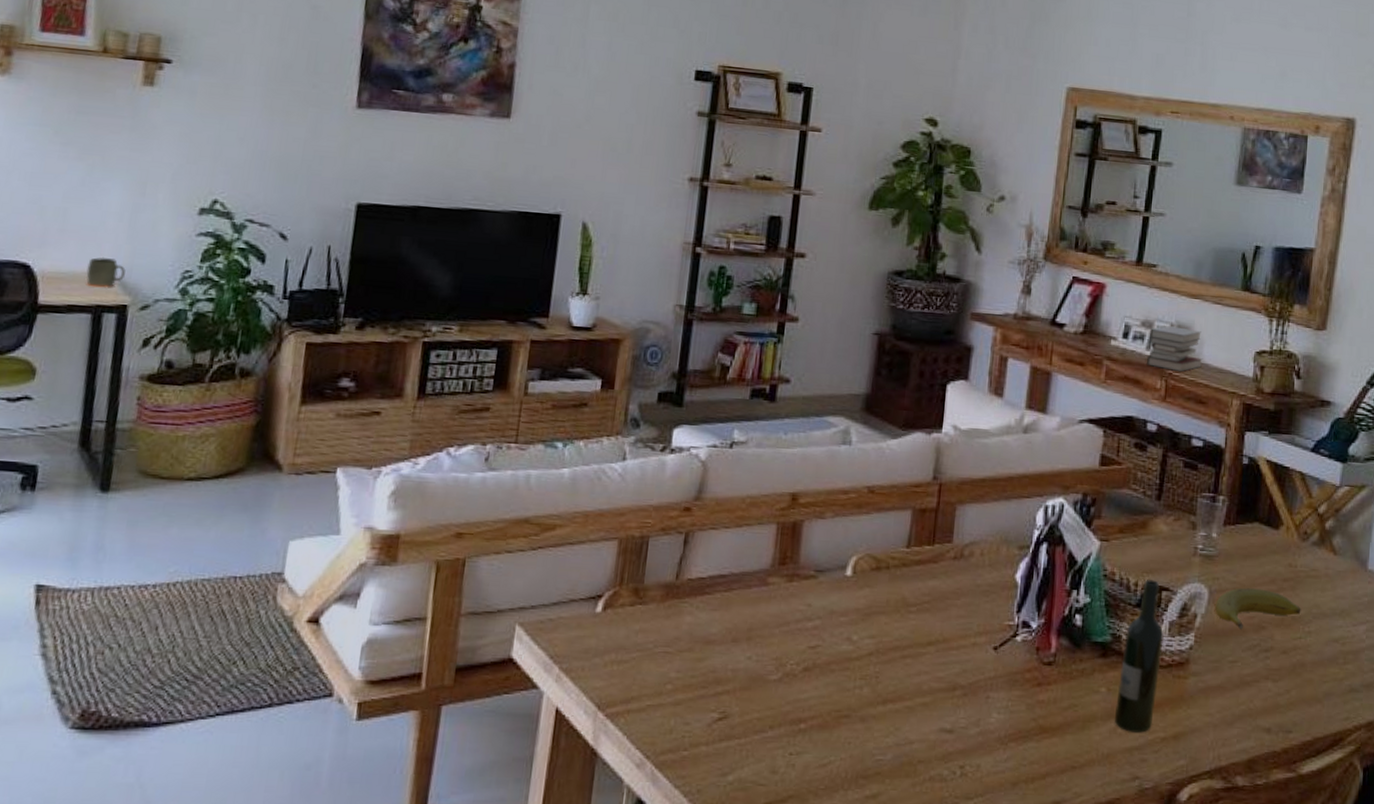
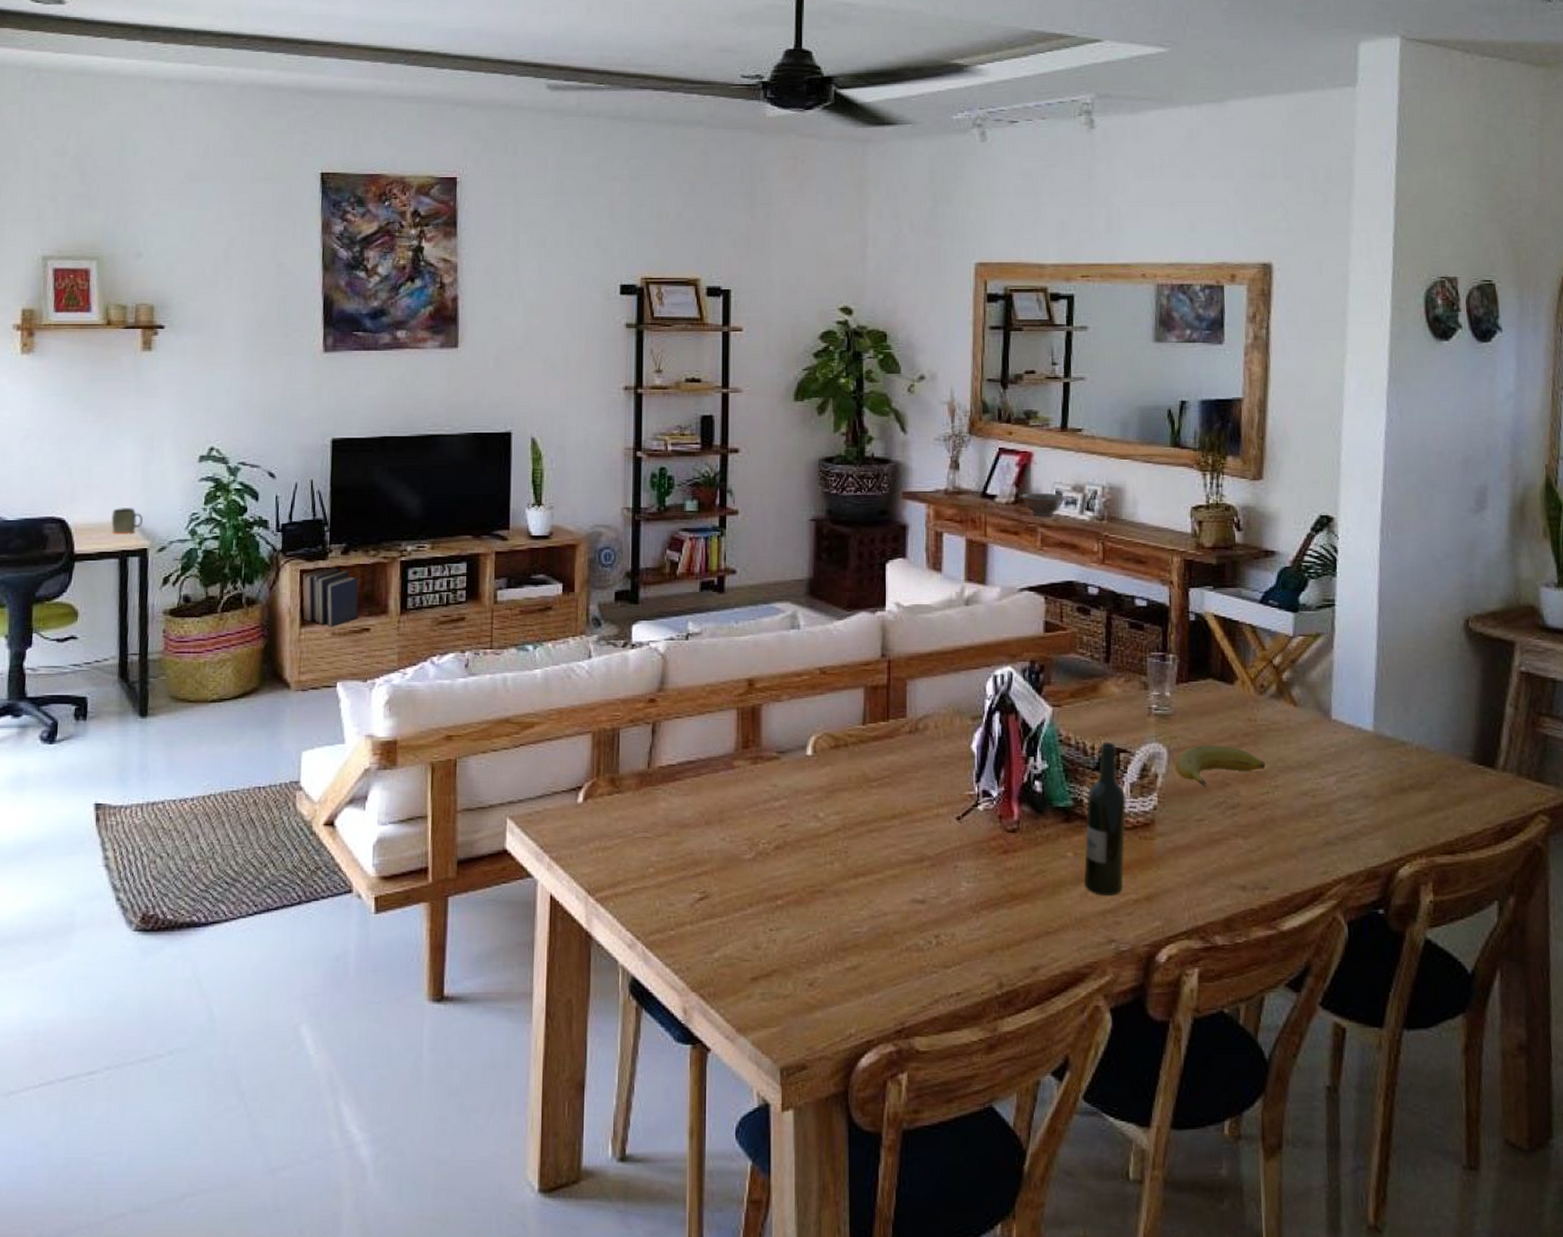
books: none [305,341,373,408] -> present [302,566,359,627]
decorative bowl: none [1088,324,1136,350] -> present [1019,492,1068,517]
books: present [1147,325,1202,373] -> none [1082,487,1138,534]

